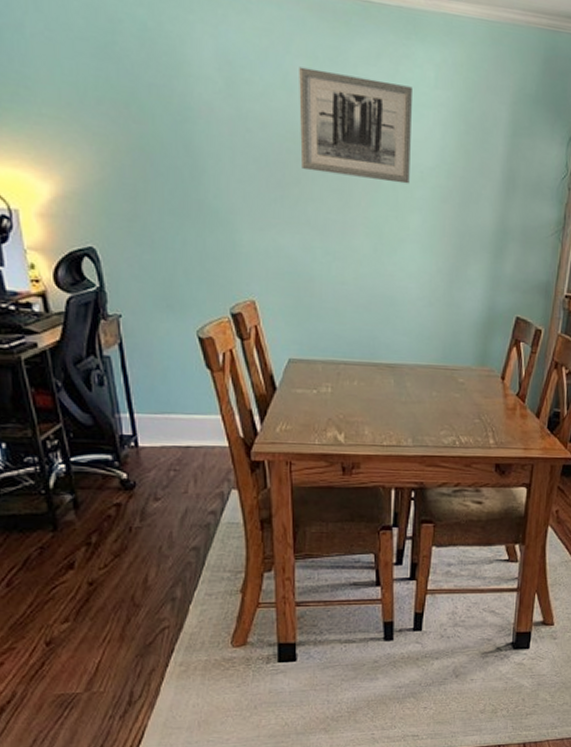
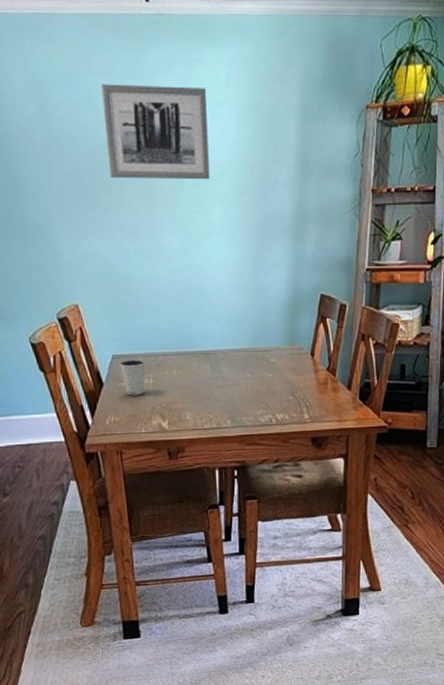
dixie cup: none [295,365,325,404] -> present [119,359,146,396]

